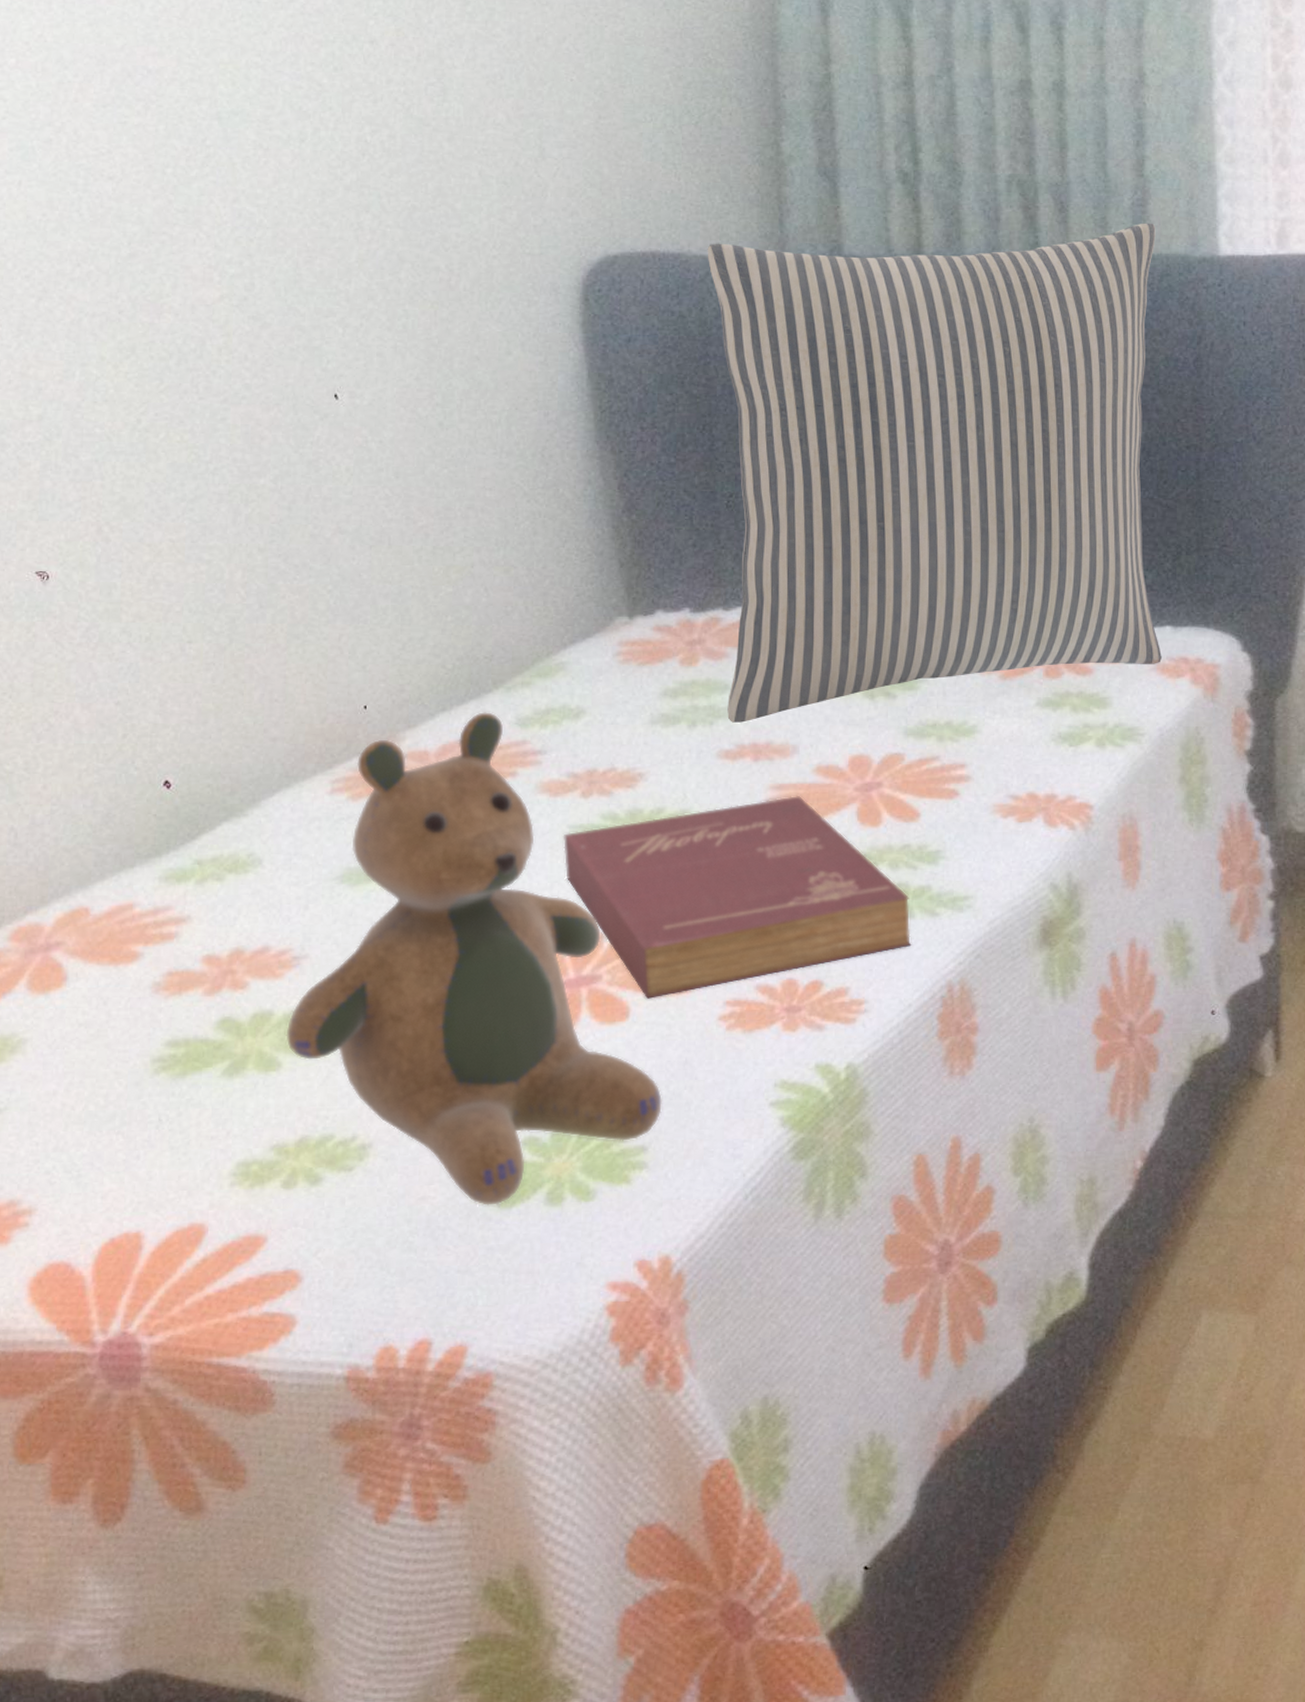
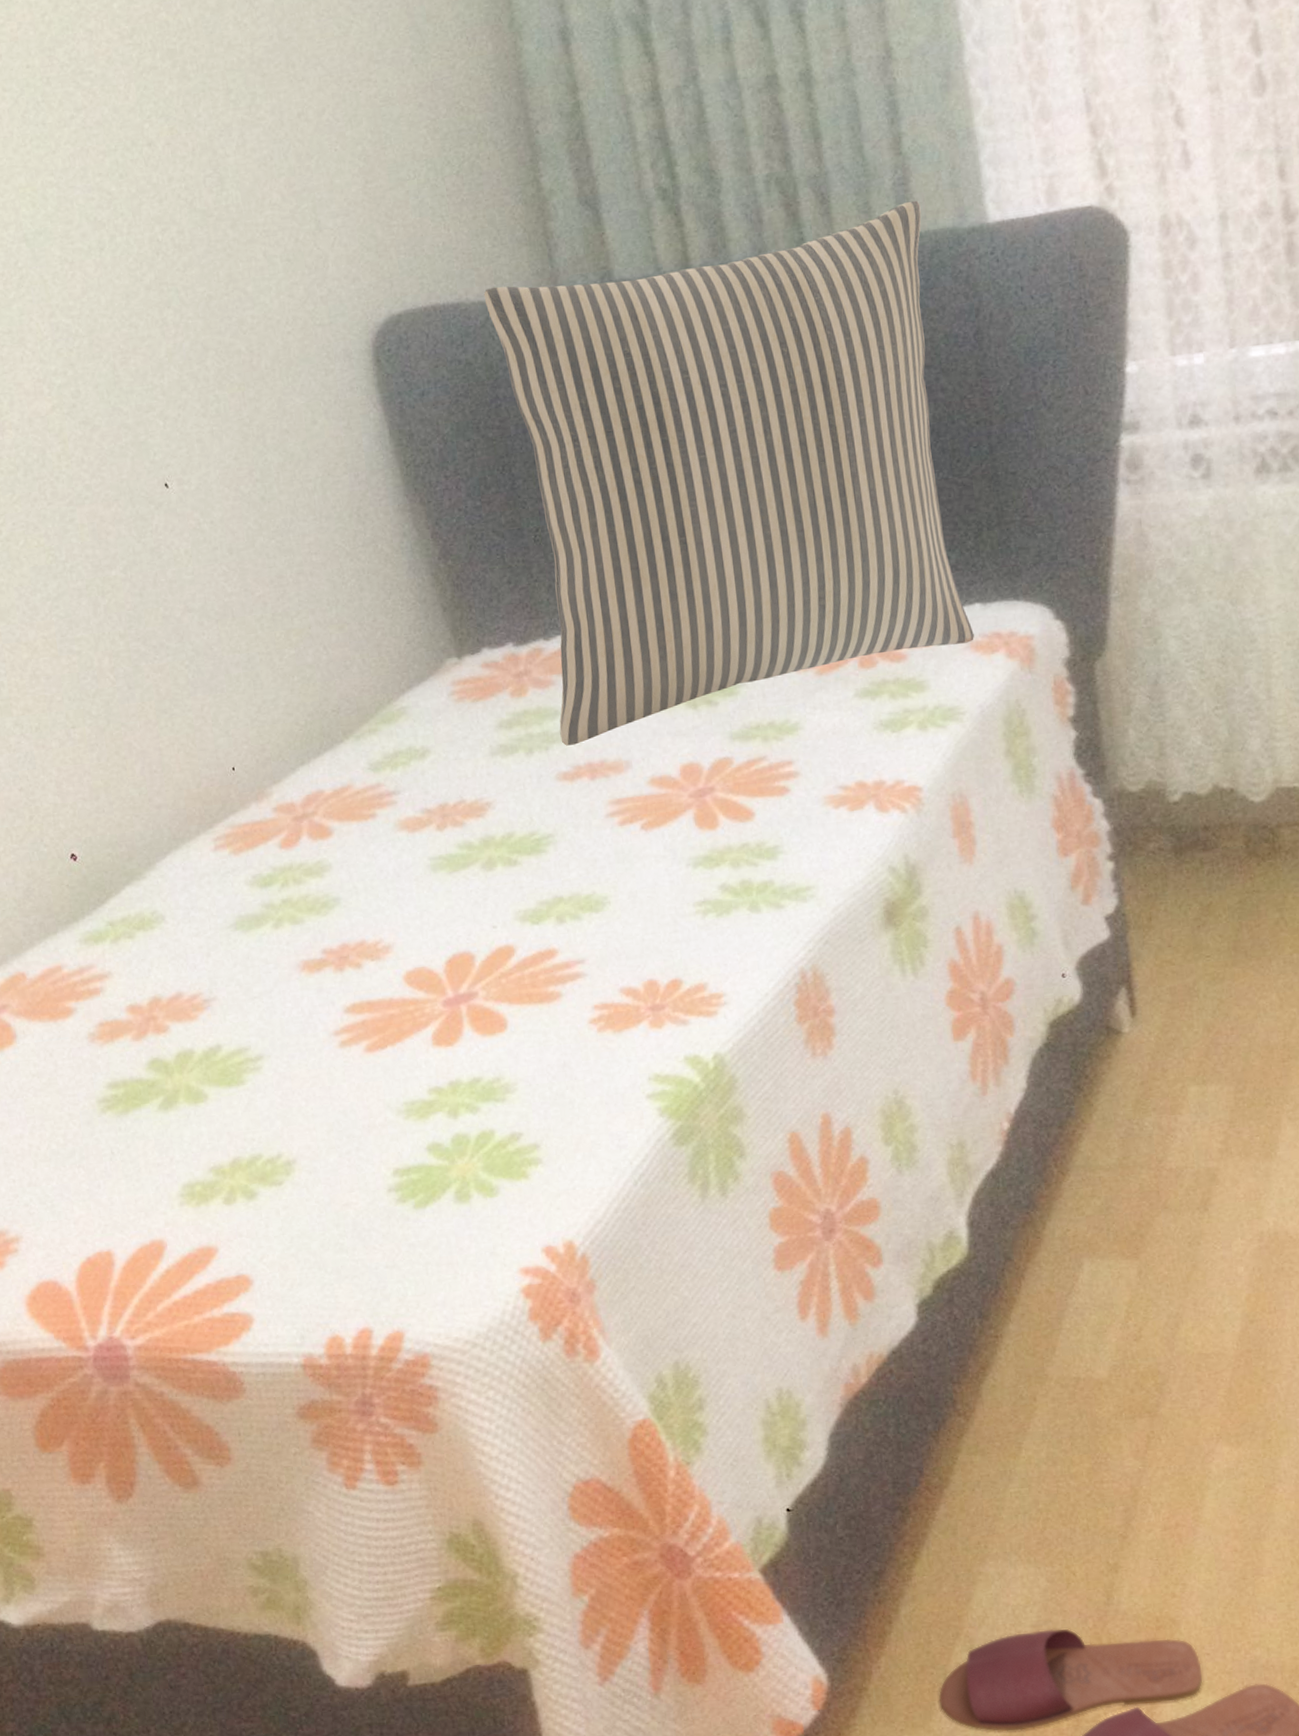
teddy bear: present [286,712,662,1206] -> none [207,760,549,1207]
book: present [562,795,912,999] -> none [425,807,762,1010]

